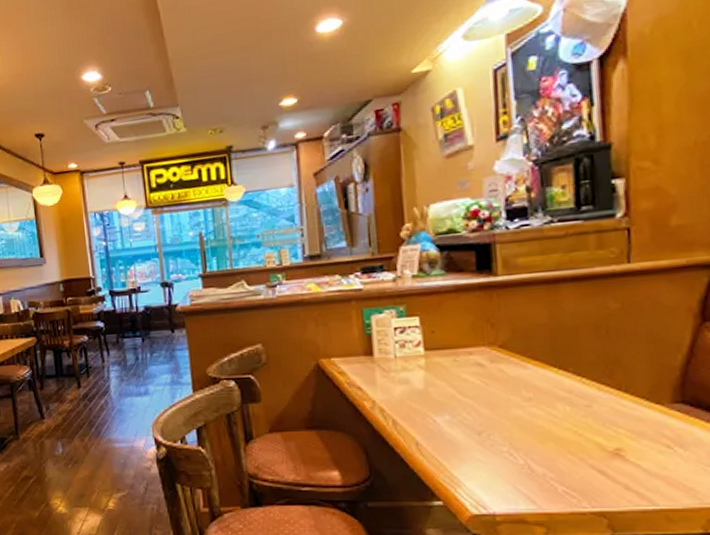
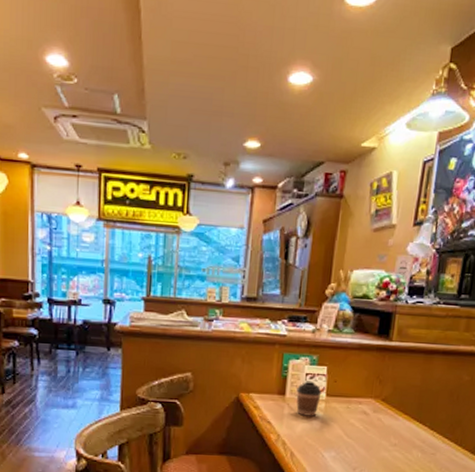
coffee cup: none [386,335,418,376] -> present [296,381,322,416]

